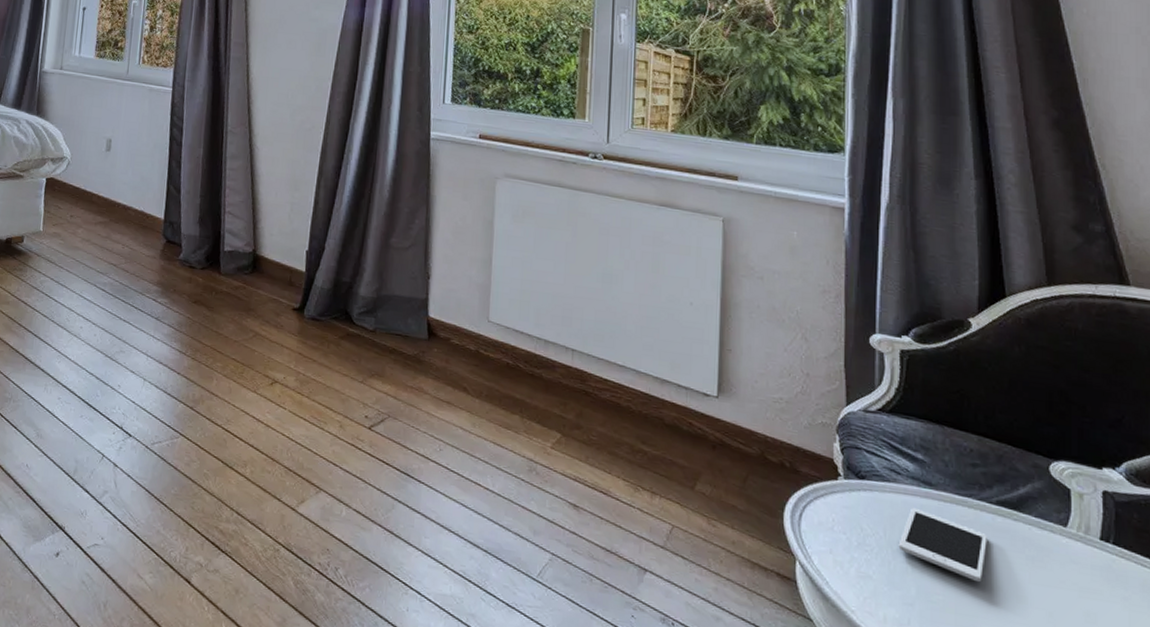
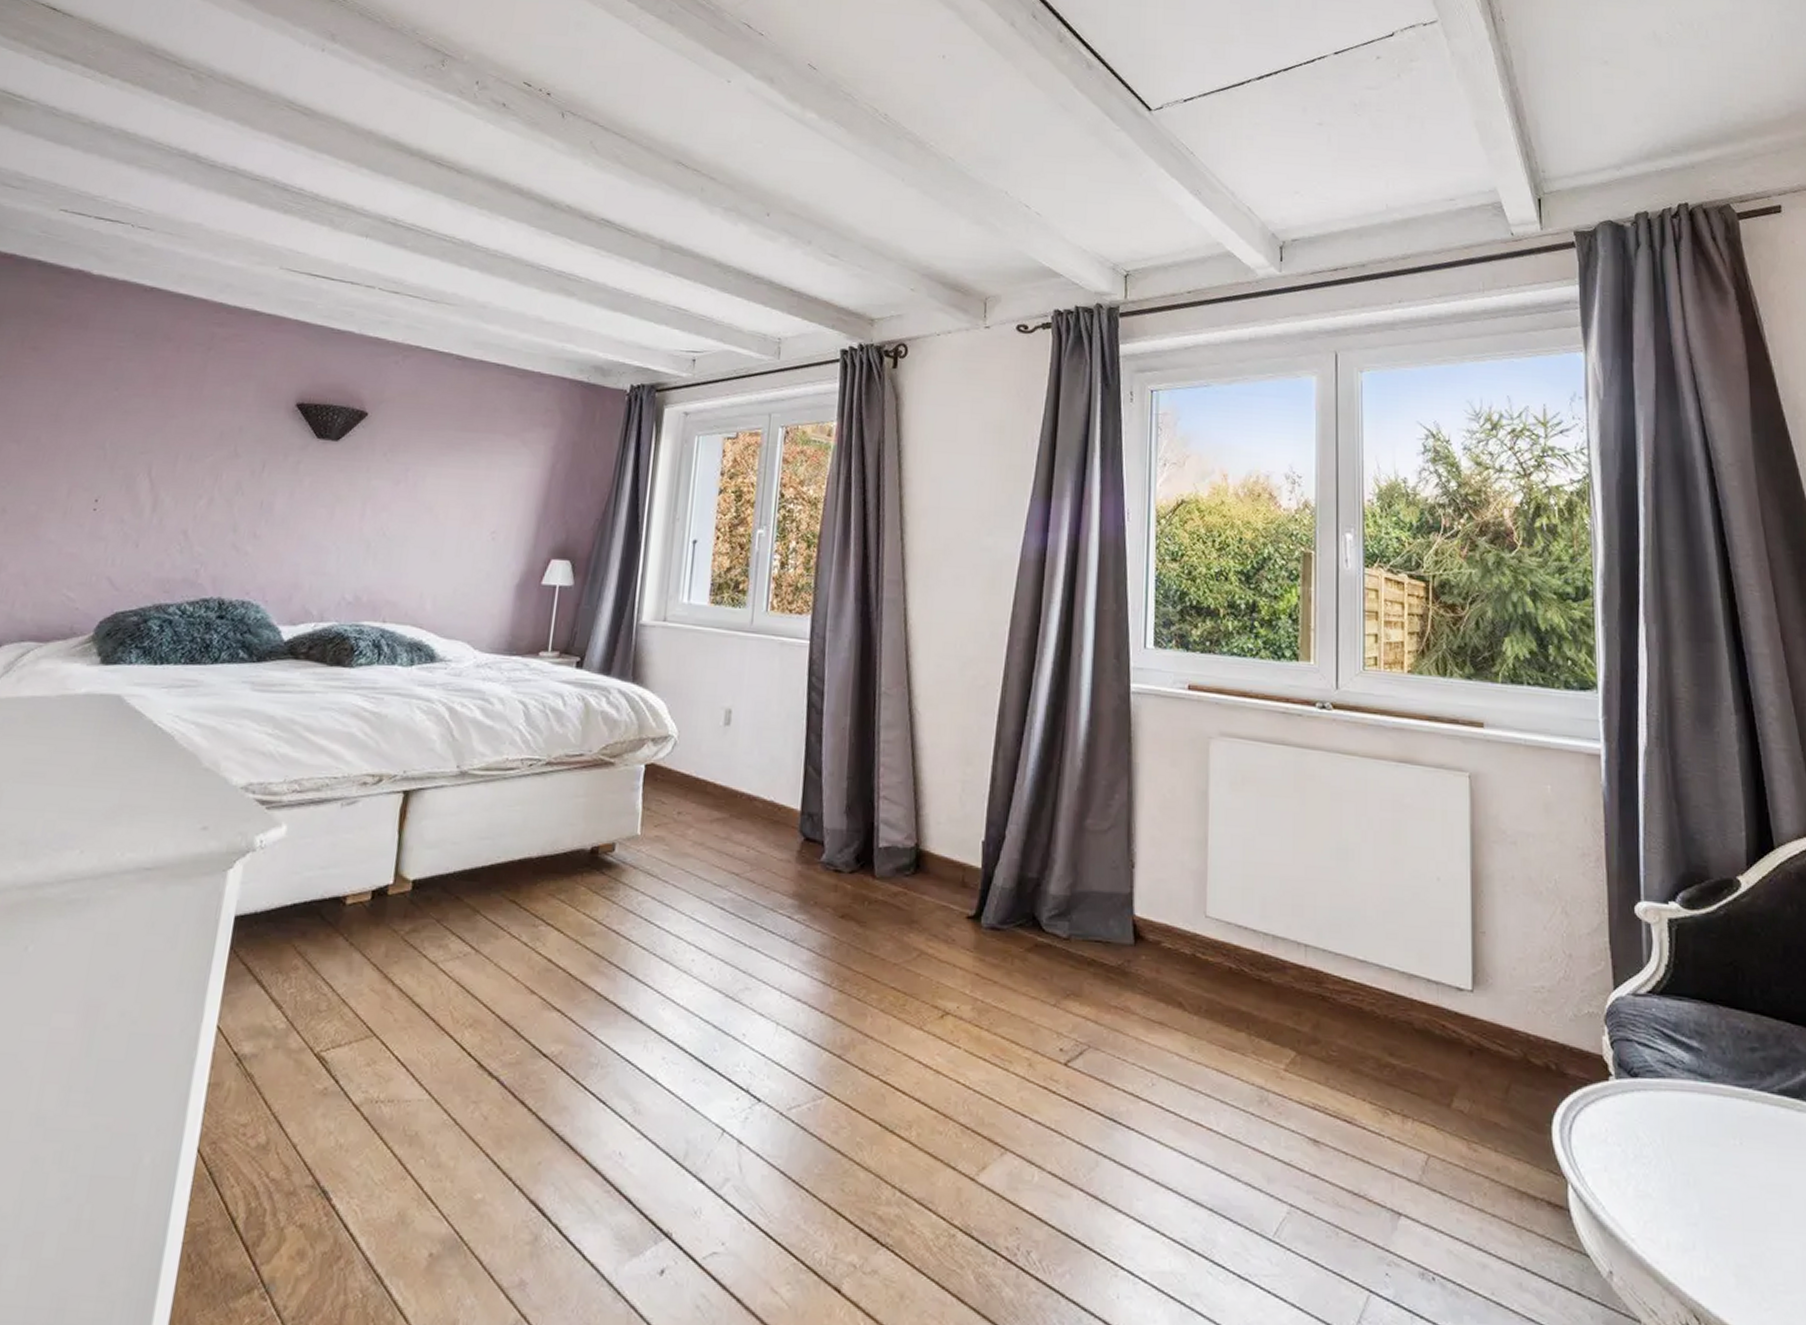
cell phone: present [898,507,987,583] -> none [1678,1106,1772,1190]

